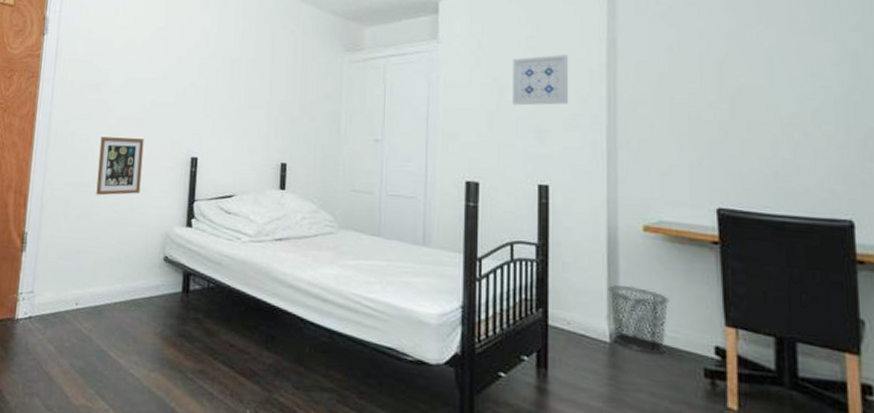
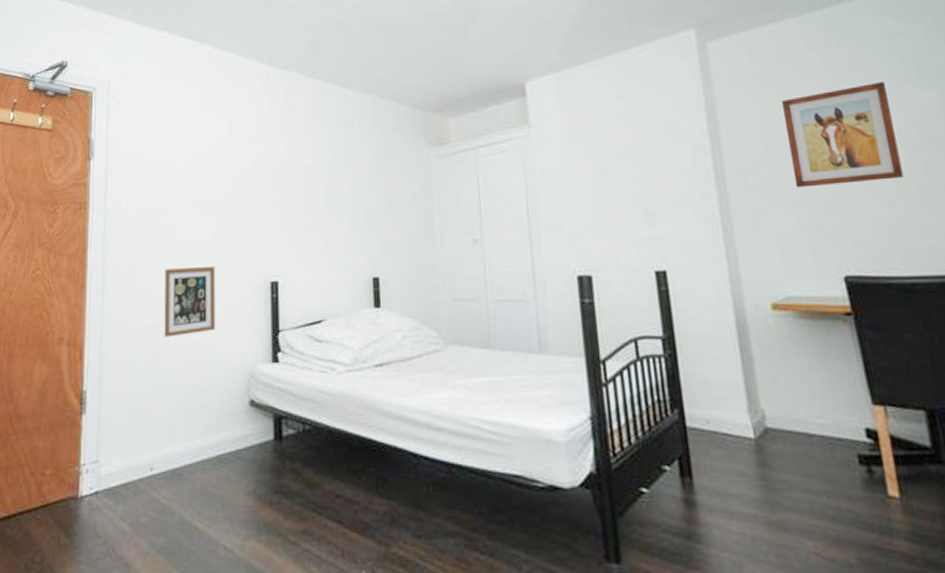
wall art: present [513,54,569,106] -> none [611,127,674,187]
waste bin: present [608,285,670,354] -> none [744,371,815,445]
wall art: none [681,30,790,124] -> present [781,81,904,188]

